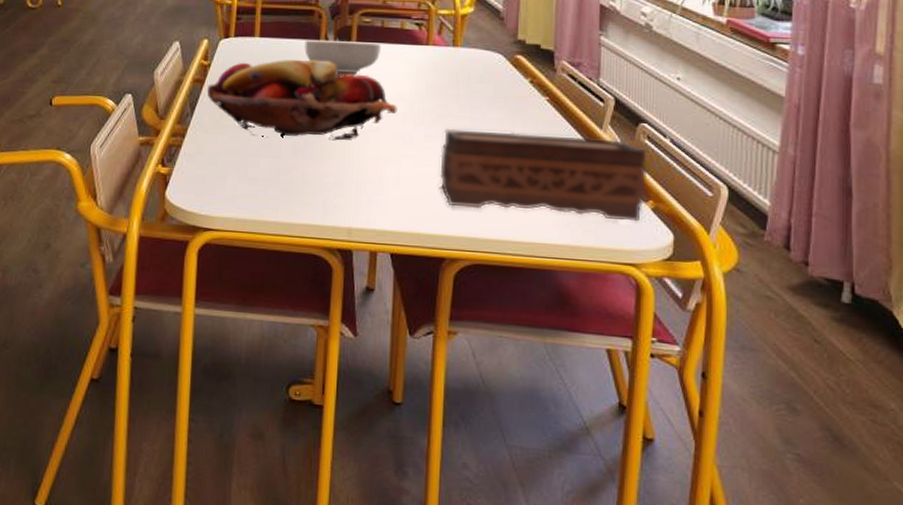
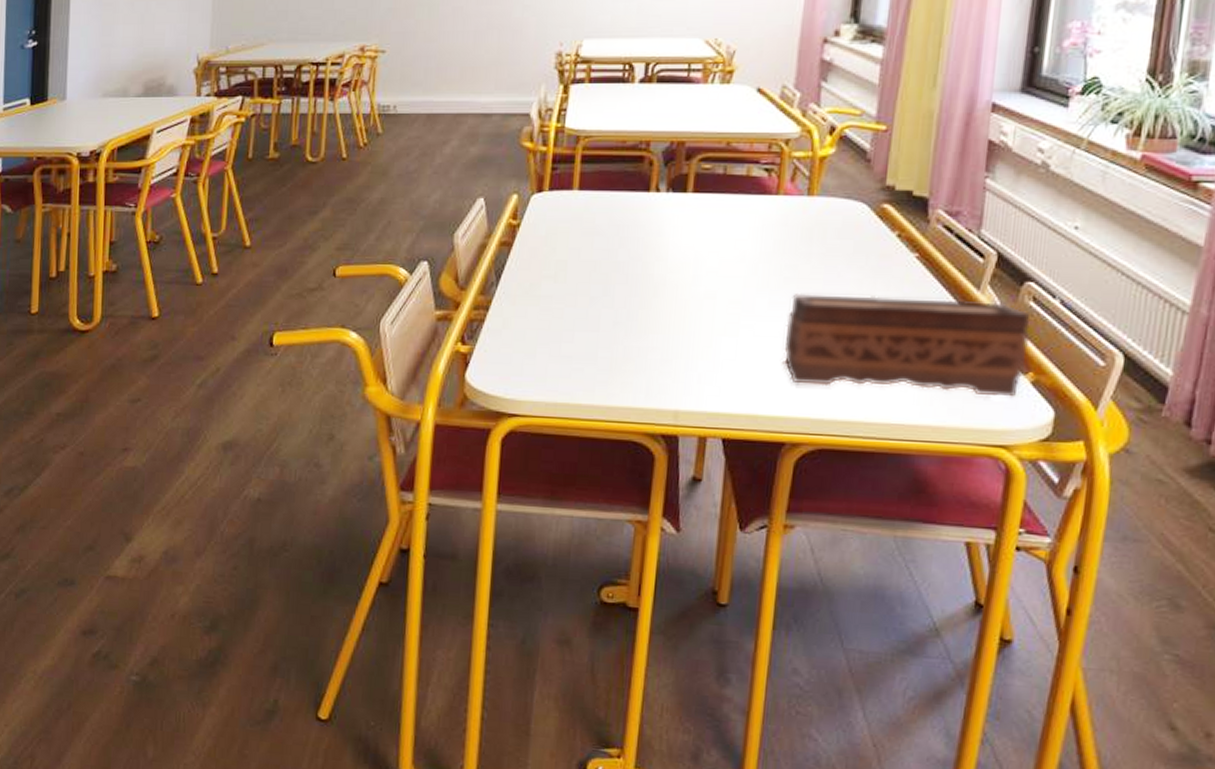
fruit basket: present [206,59,397,141] -> none [515,215,738,311]
cereal bowl: present [304,39,381,74] -> none [631,191,722,231]

